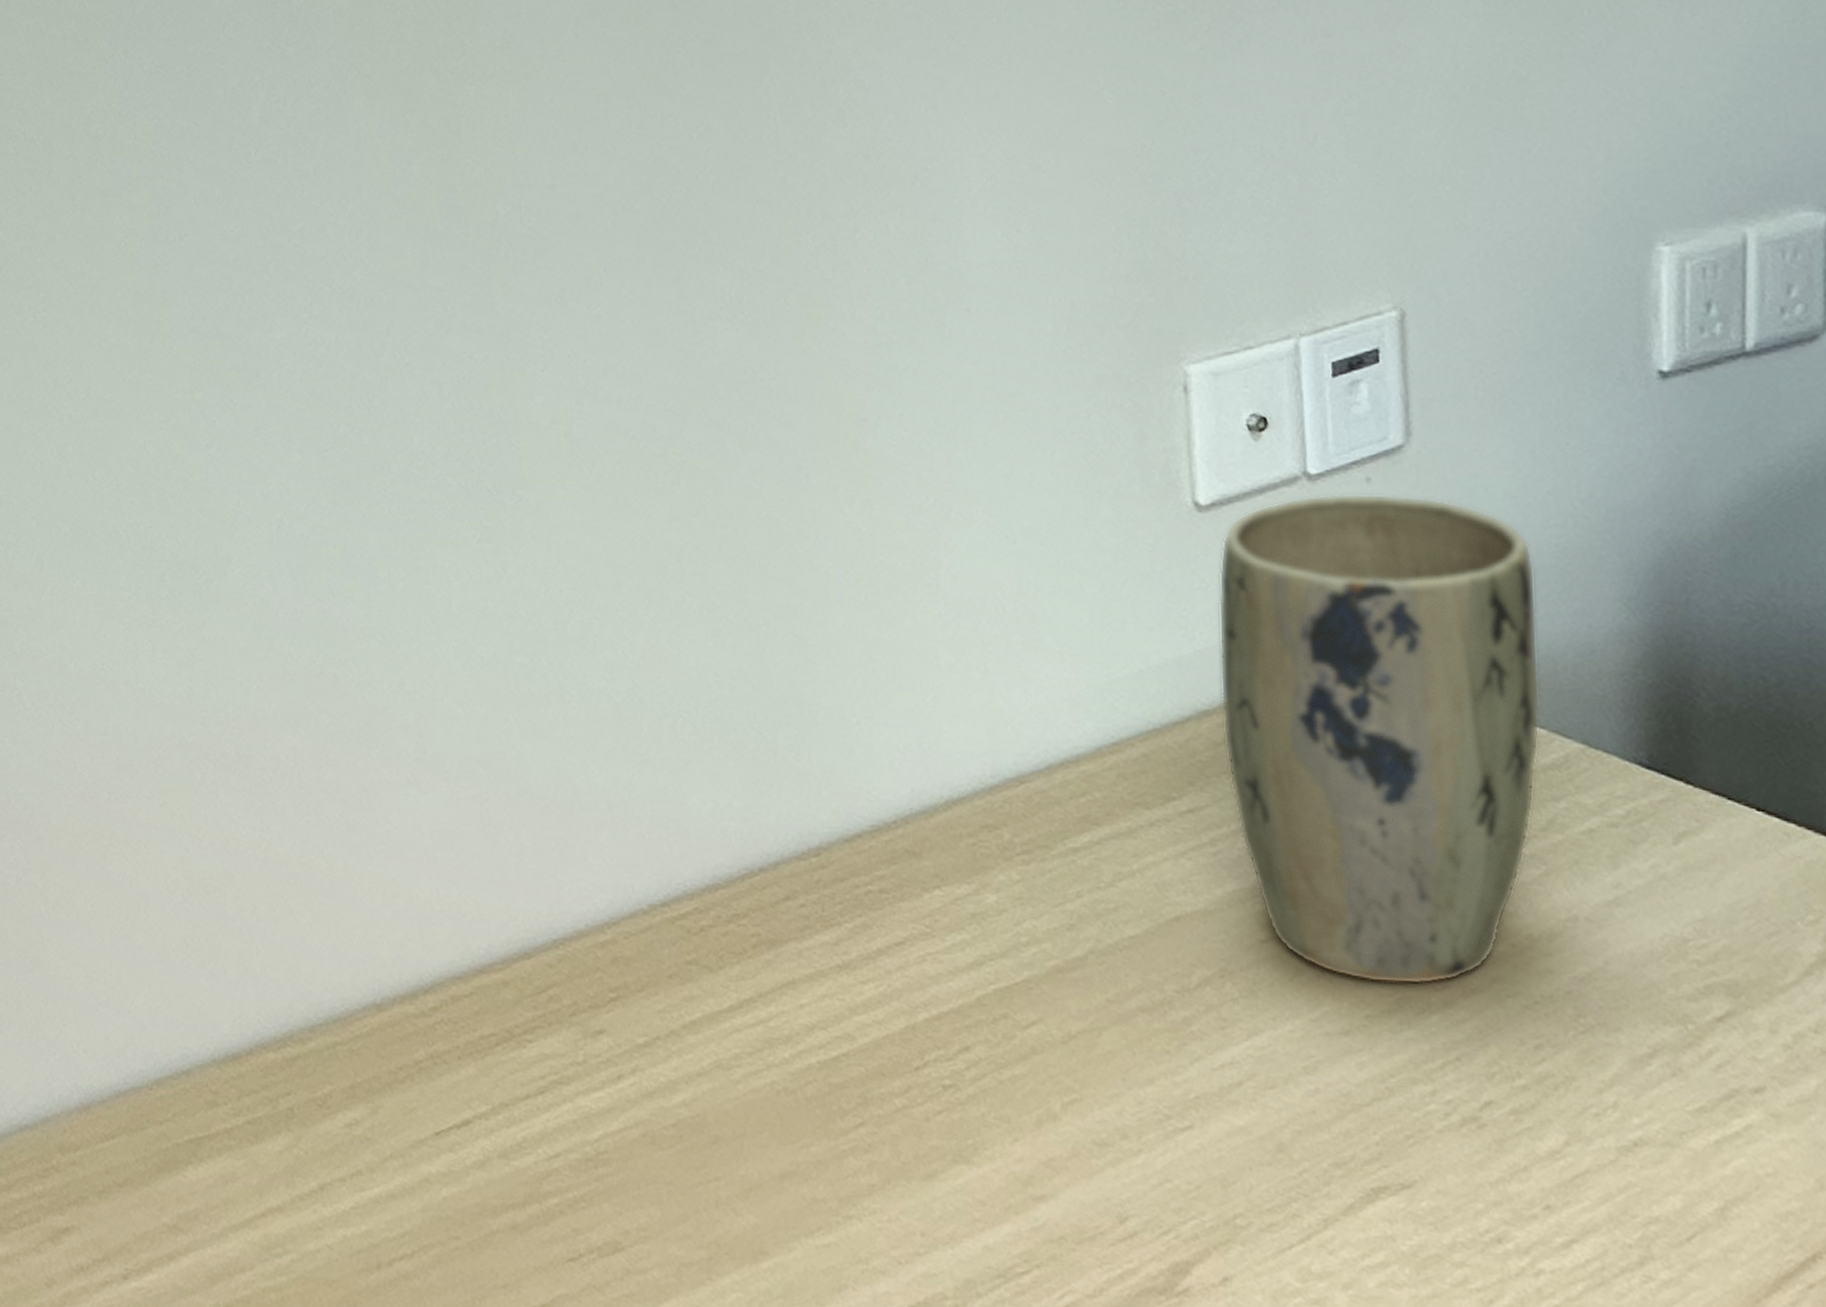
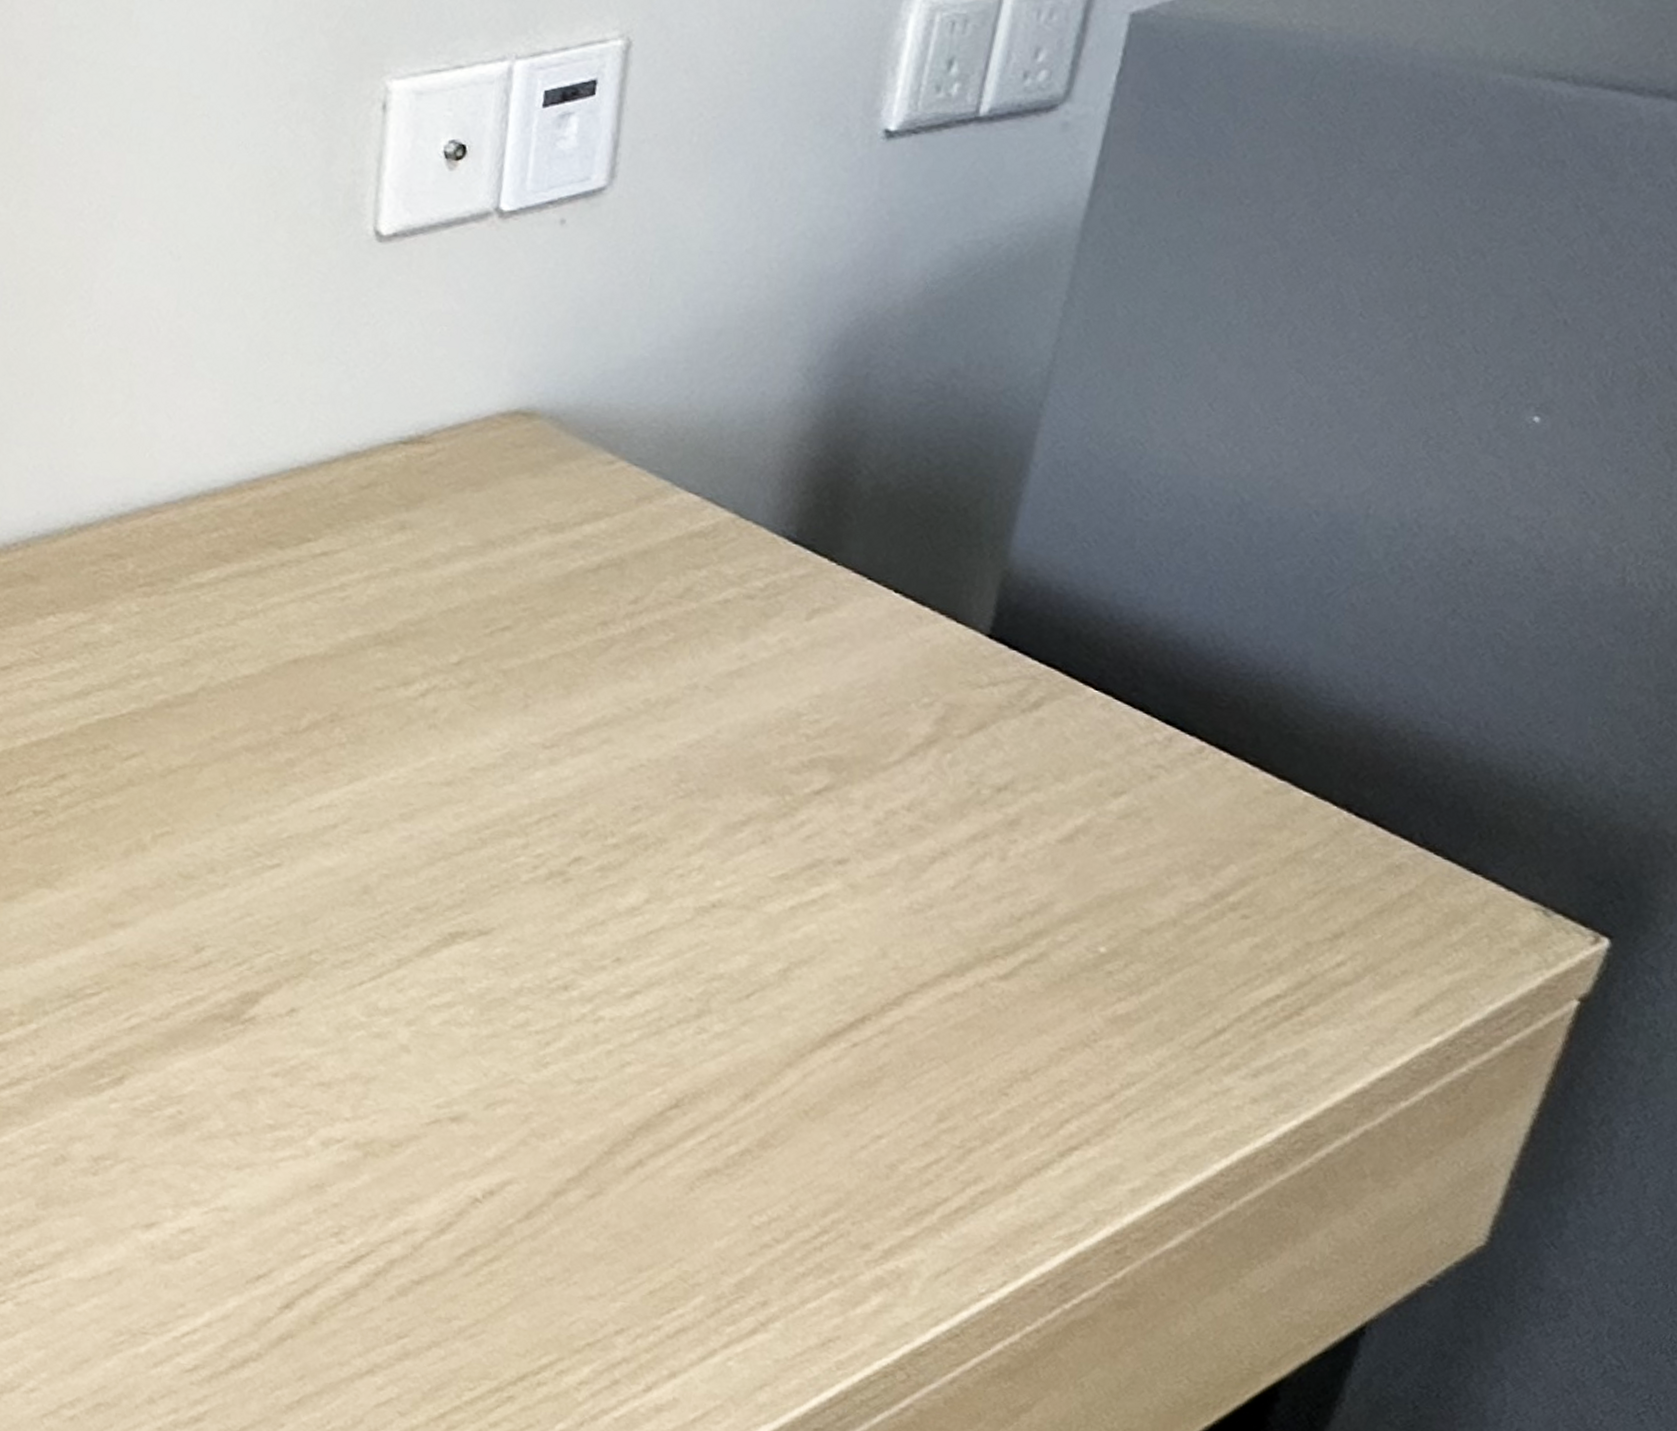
plant pot: present [1218,494,1540,985] -> none [369,233,719,742]

